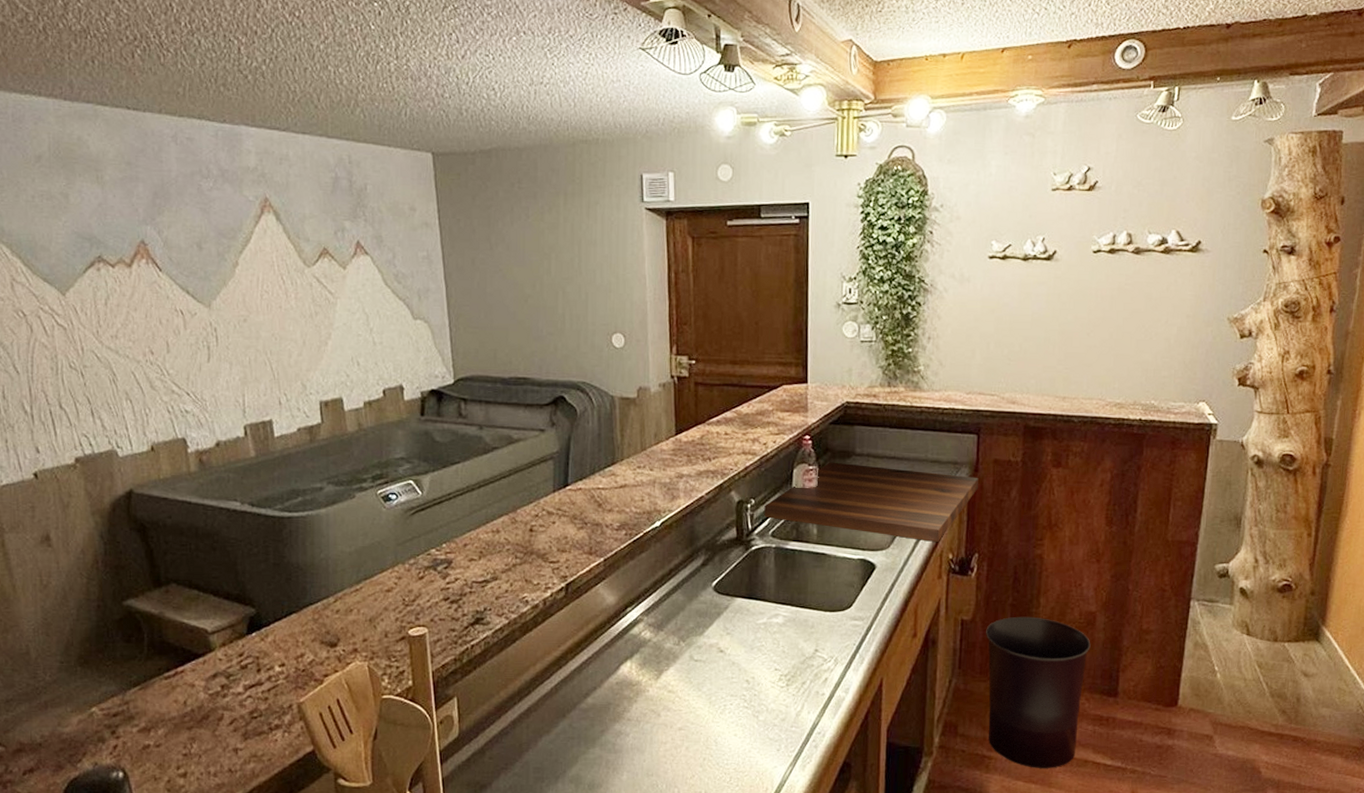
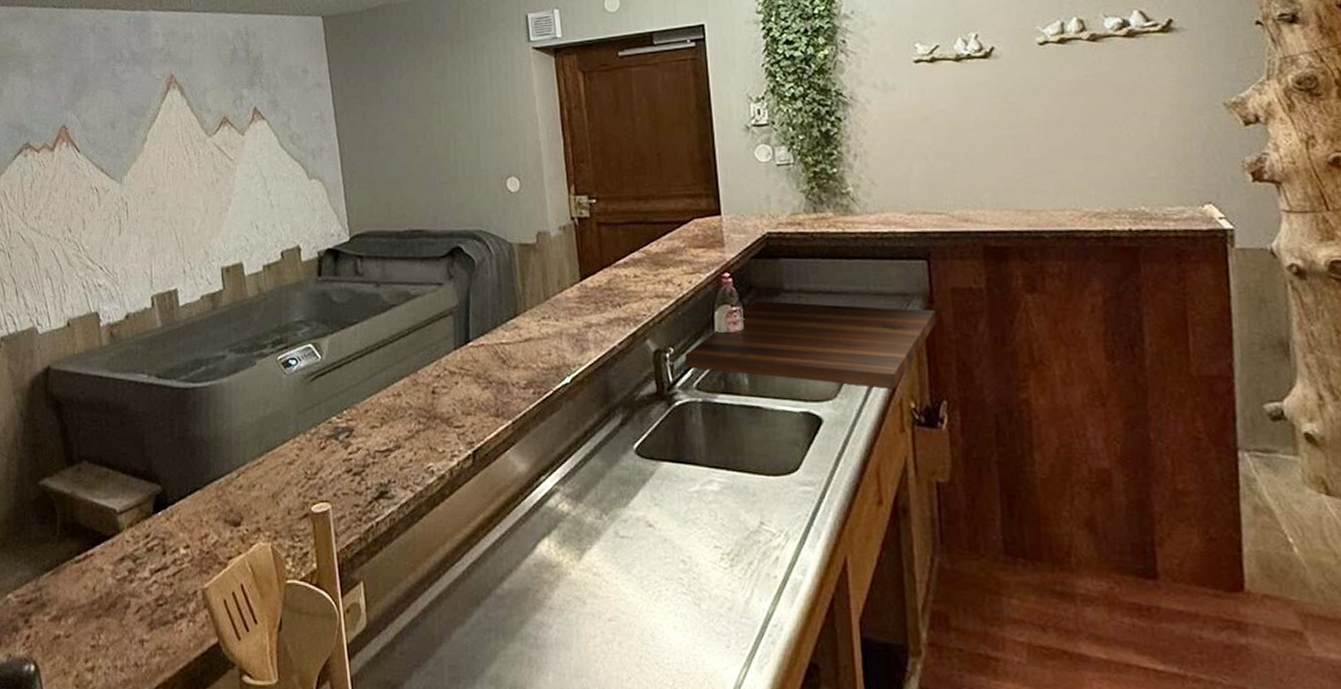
waste bin: present [986,616,1091,768] -> none [969,476,1112,674]

